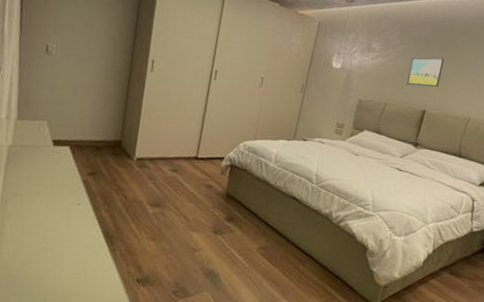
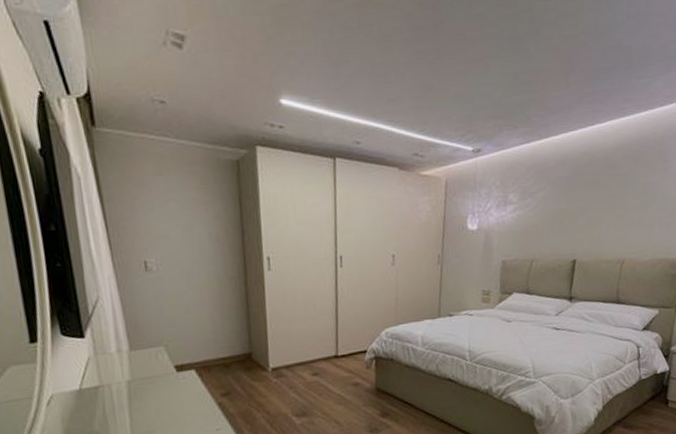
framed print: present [407,57,444,87] -> none [551,197,589,235]

